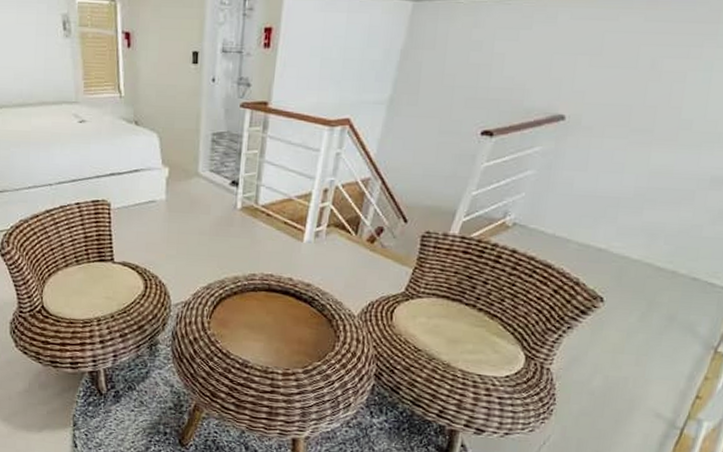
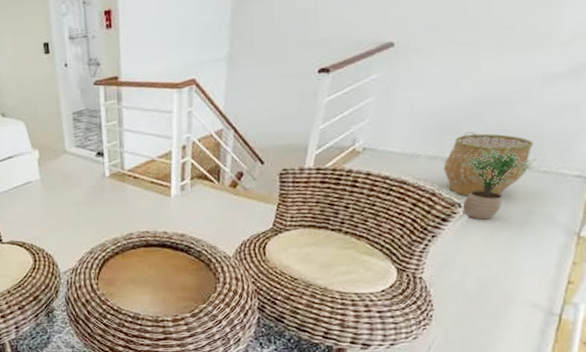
basket: none [591,224,689,295] -> present [443,132,534,196]
potted plant: none [604,245,689,319] -> present [460,149,537,220]

